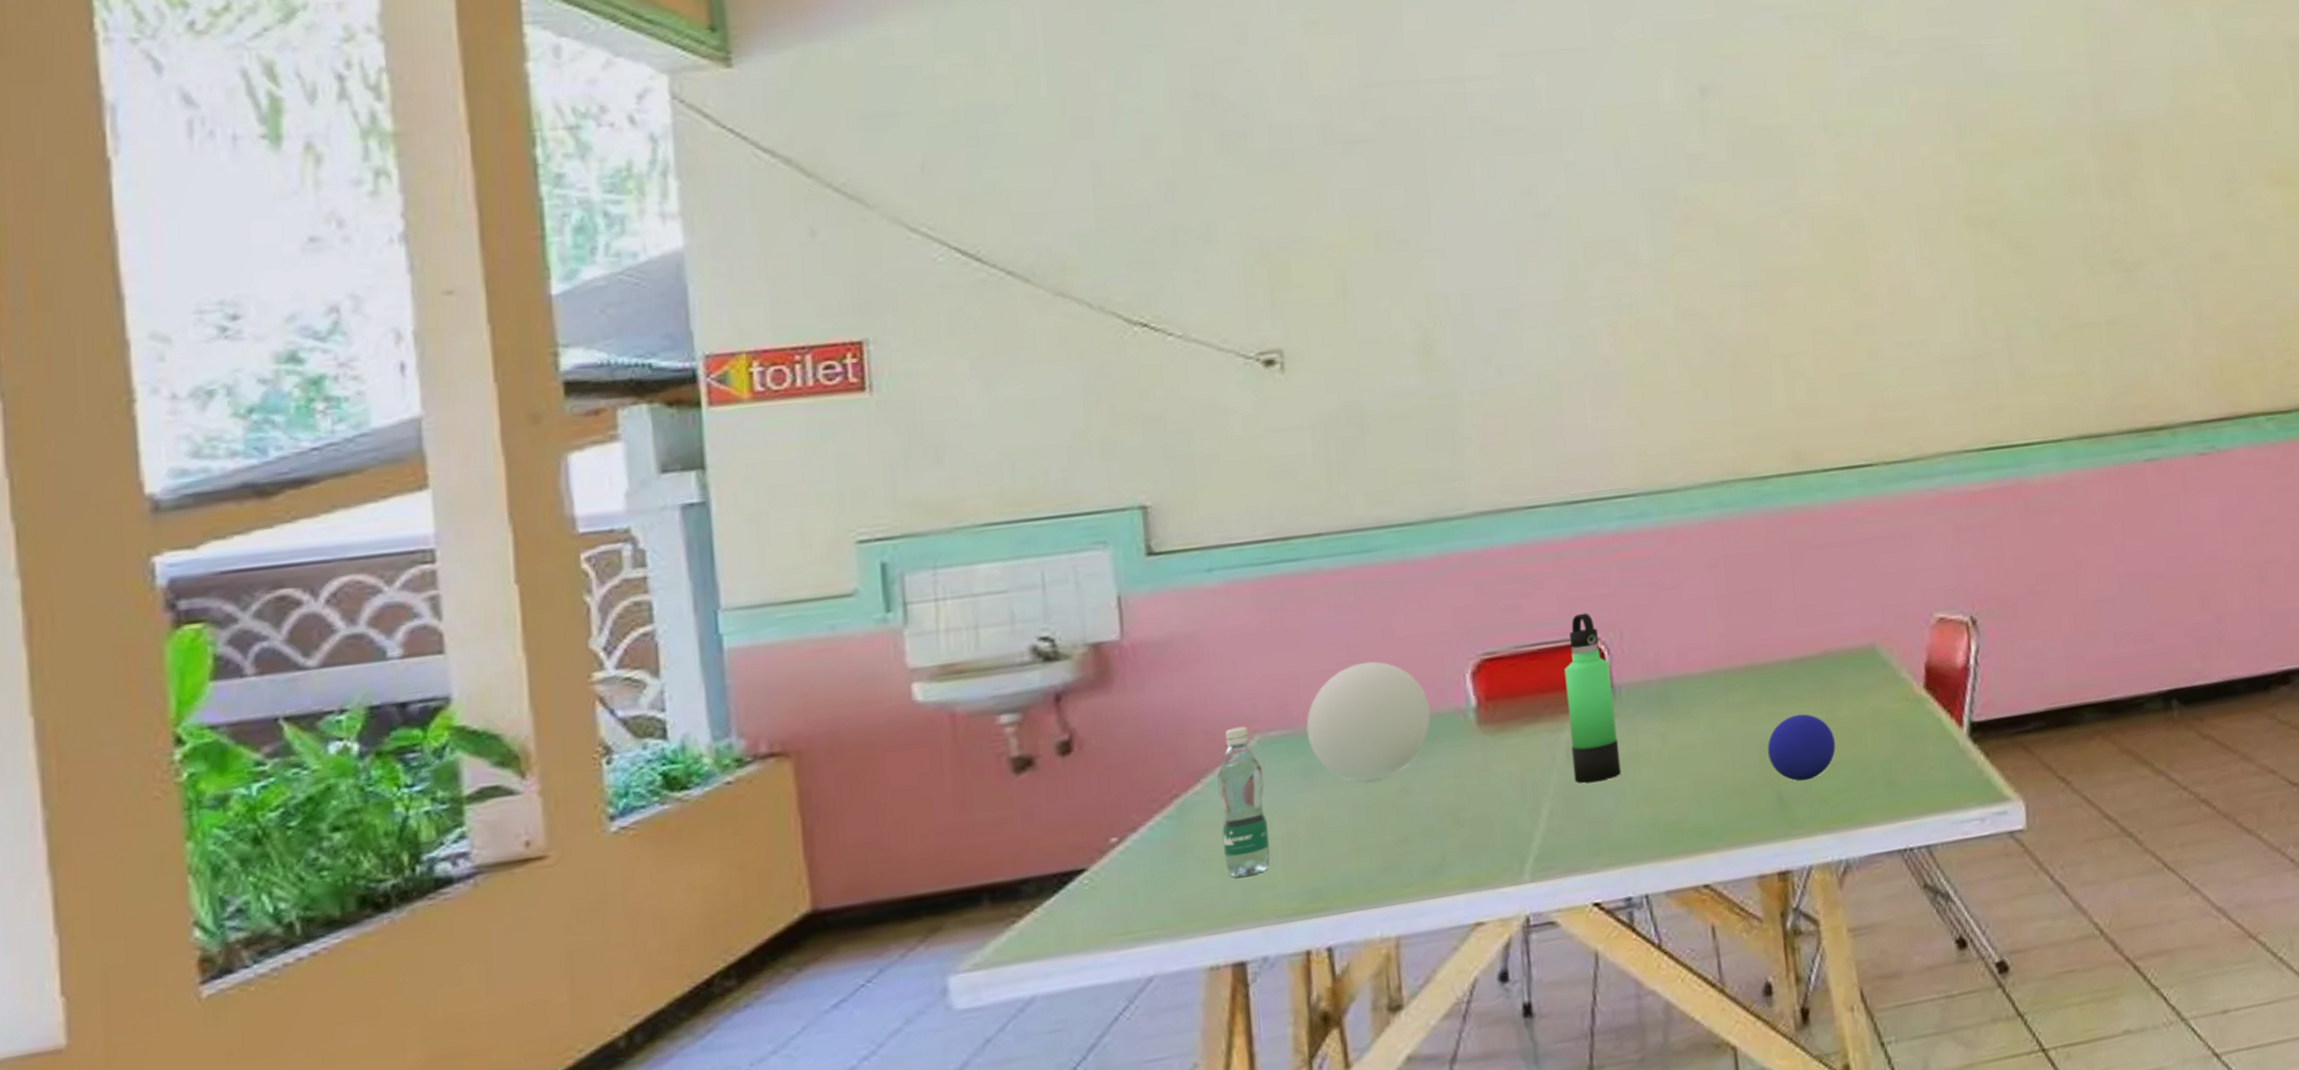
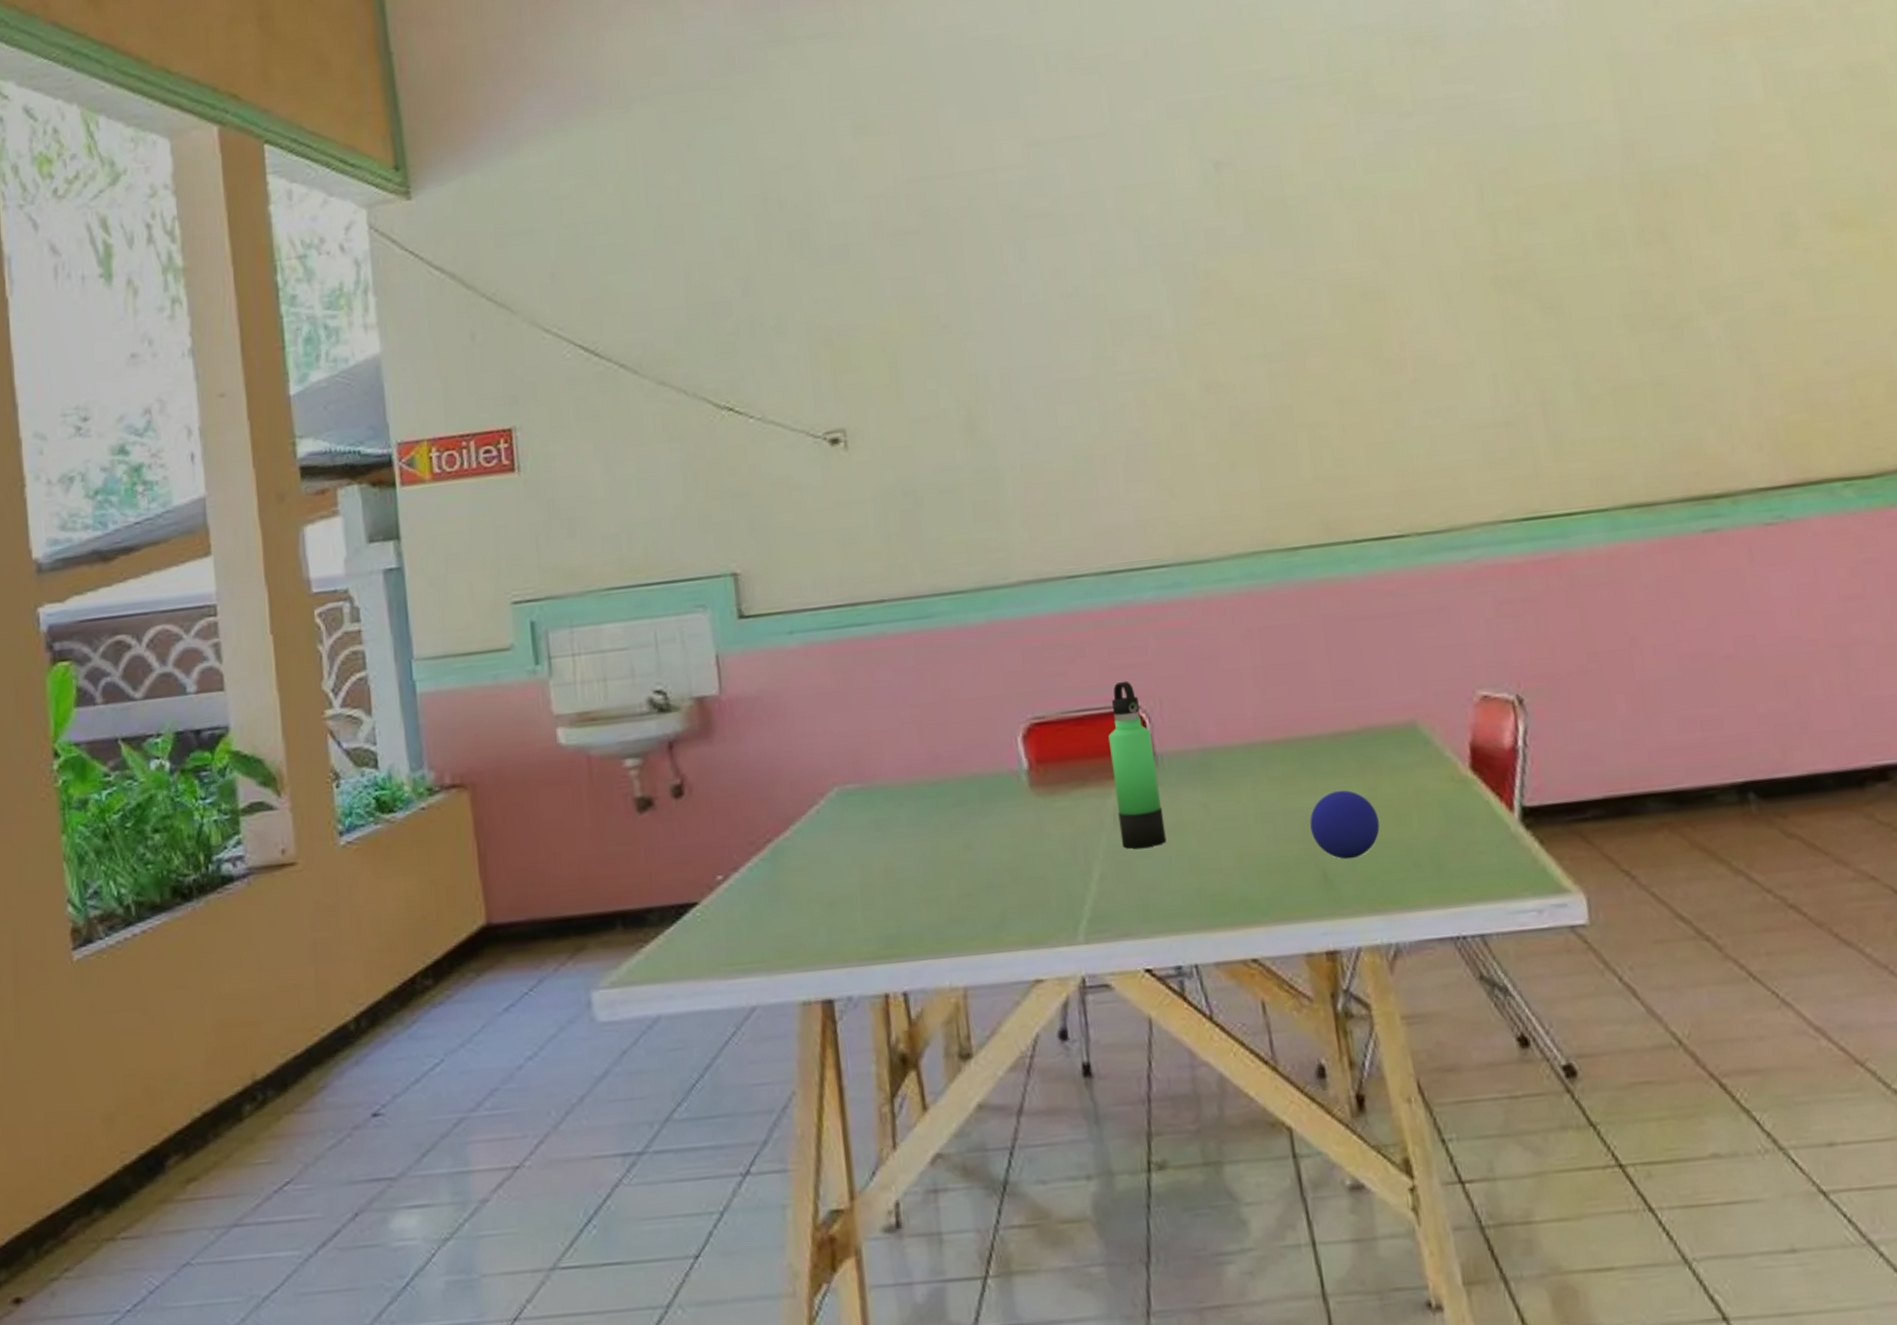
bottle: present [1217,726,1270,878] -> none [803,778,851,920]
ball: present [1306,661,1431,782] -> none [877,721,987,836]

